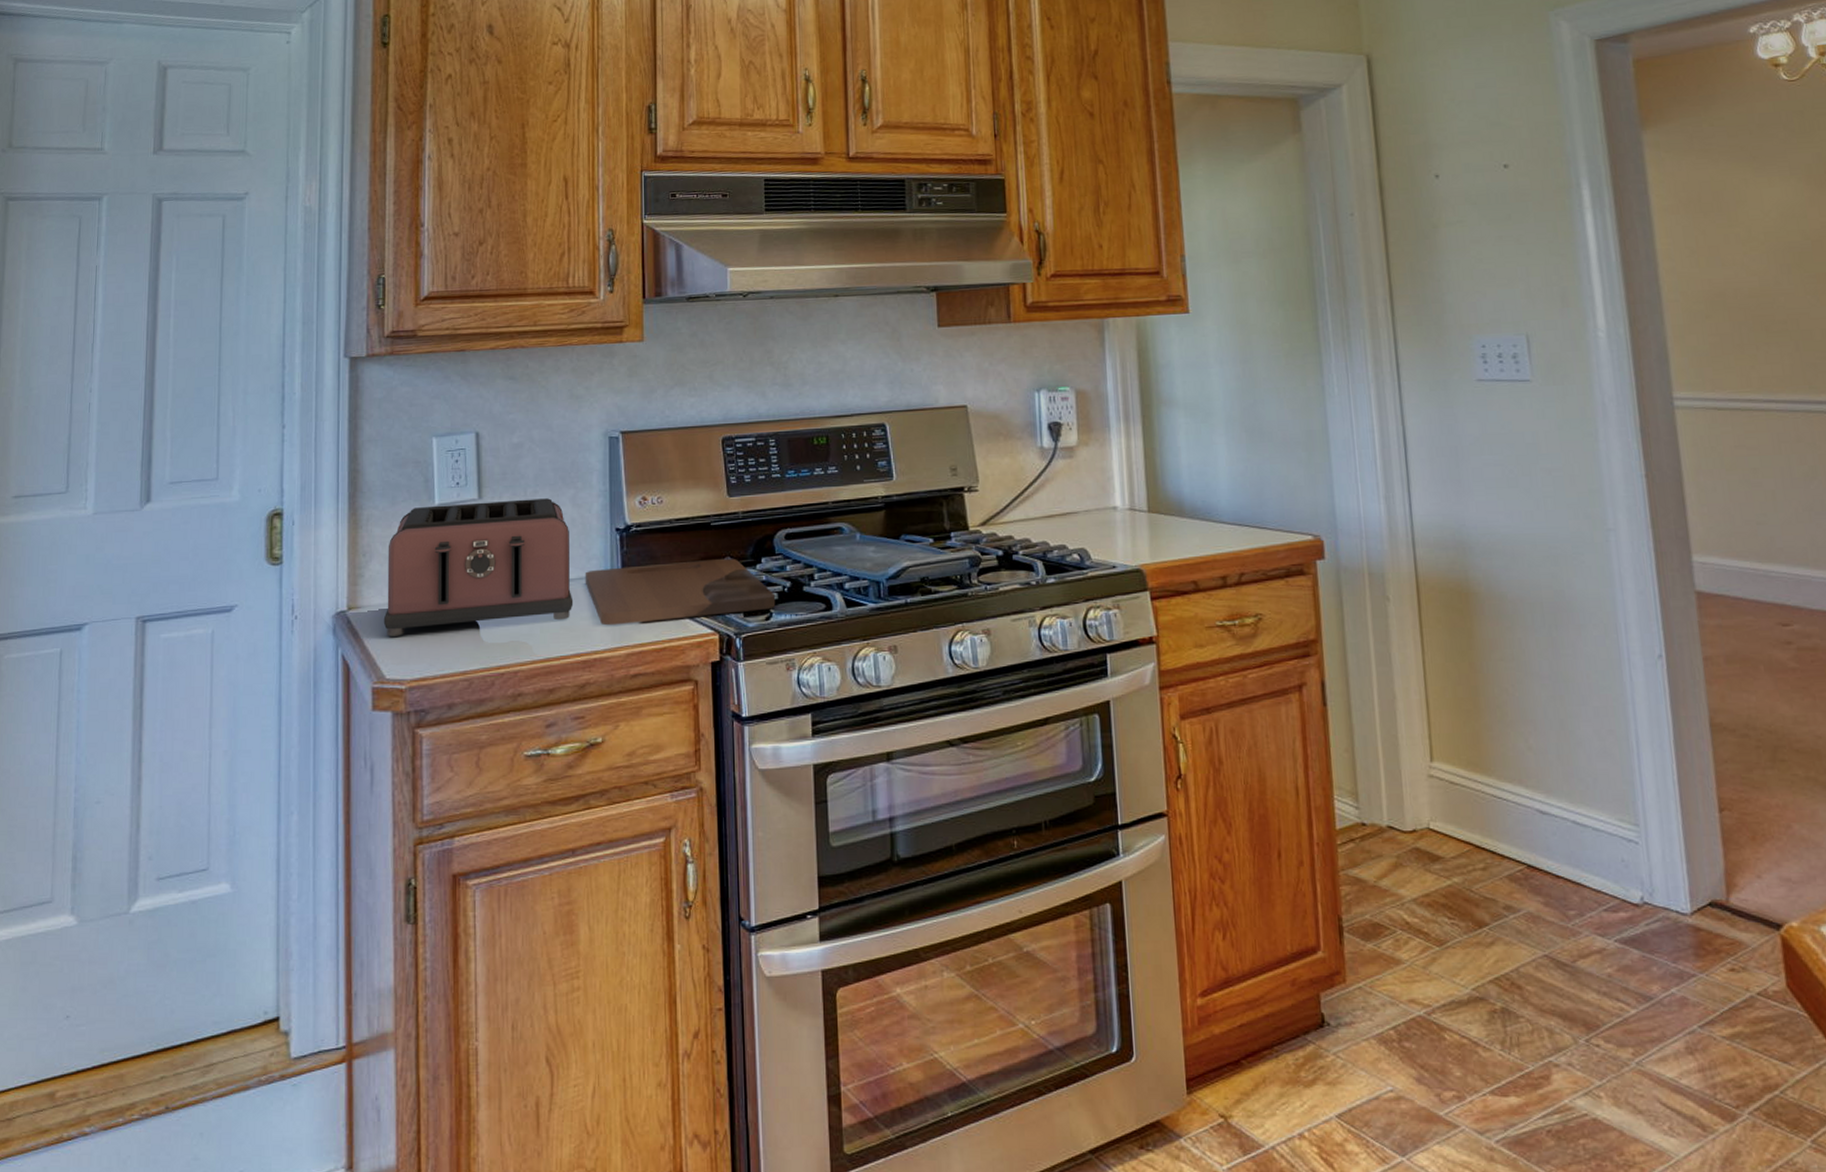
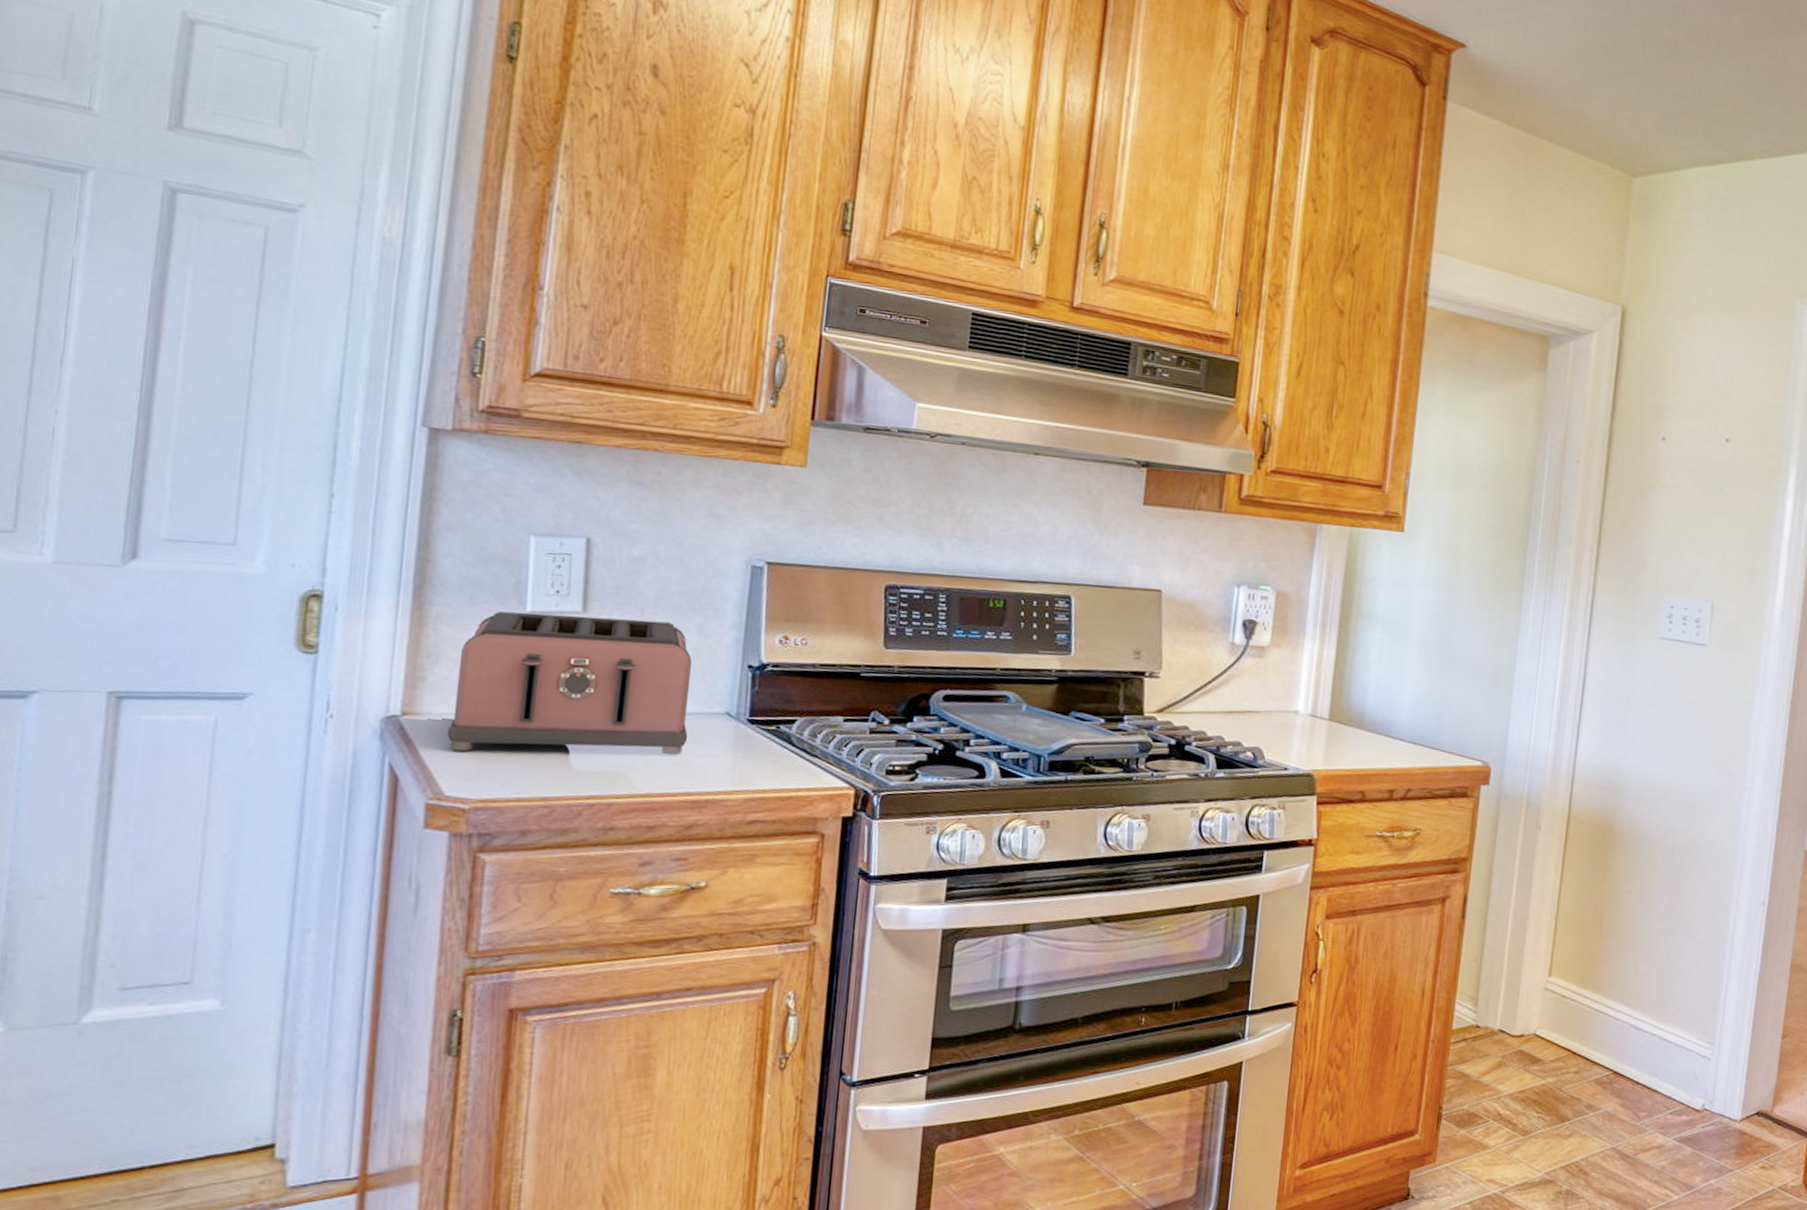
cutting board: present [585,558,776,626] -> none [704,706,924,770]

